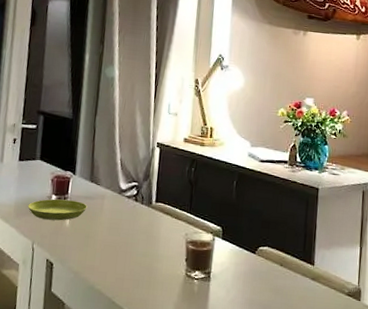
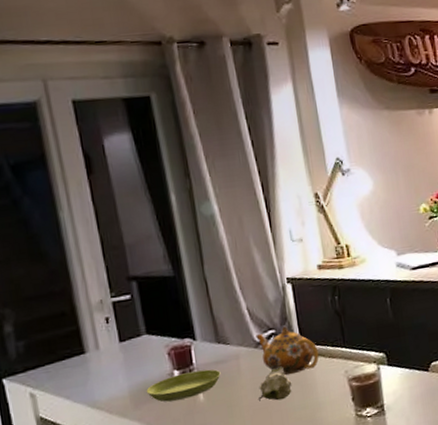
fruit: none [111,215,140,244] -> present [259,366,292,401]
teapot: none [121,182,168,224] -> present [254,326,319,376]

